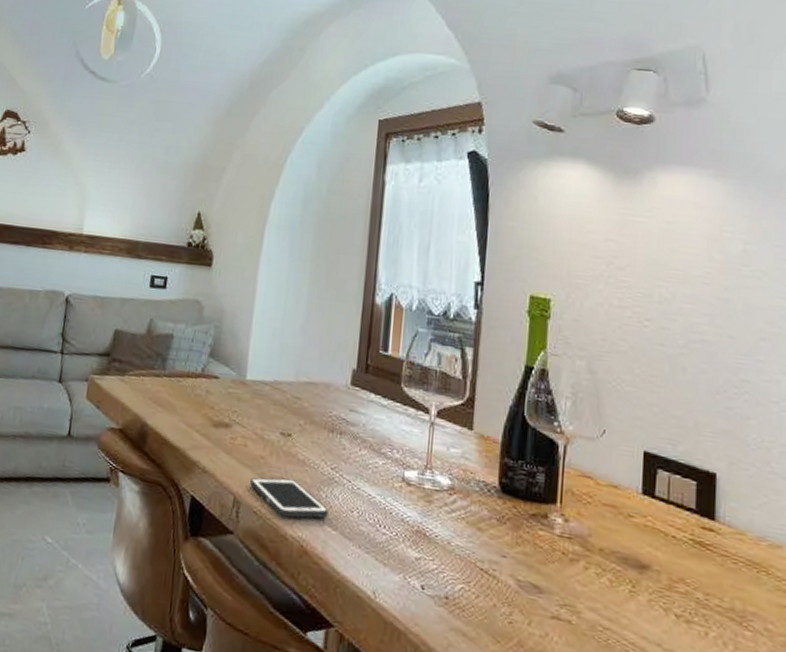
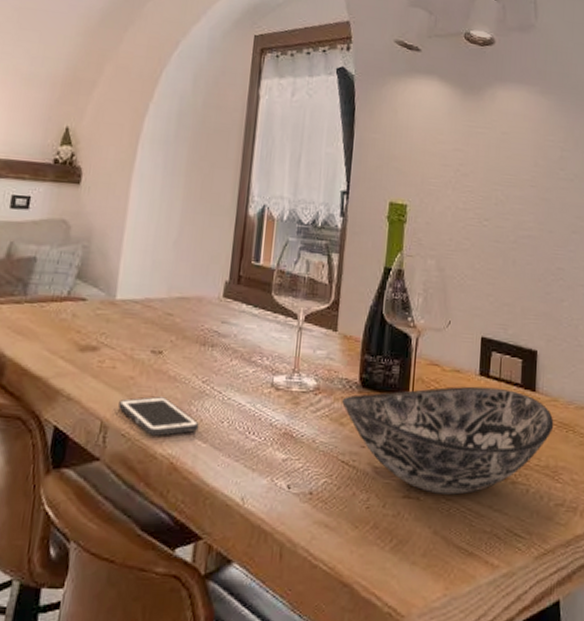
bowl: none [480,499,740,626] -> present [342,386,554,495]

